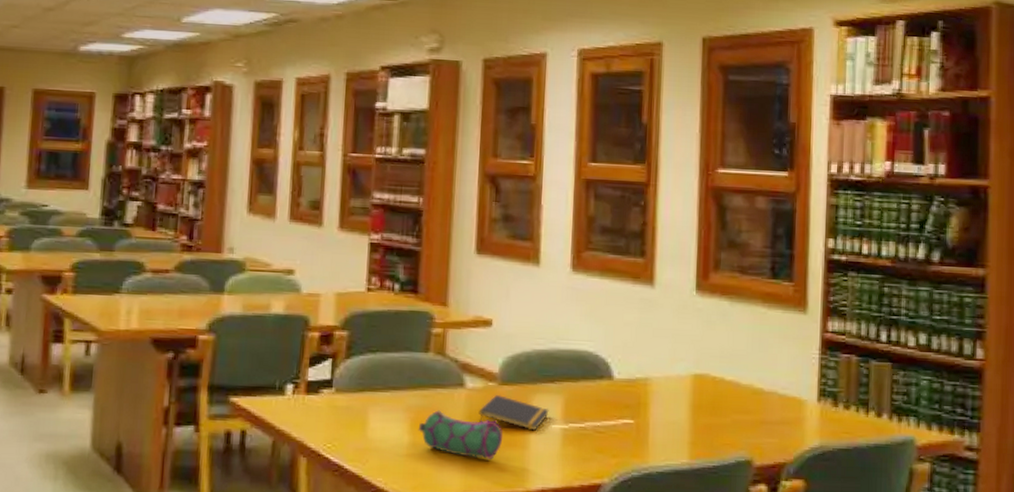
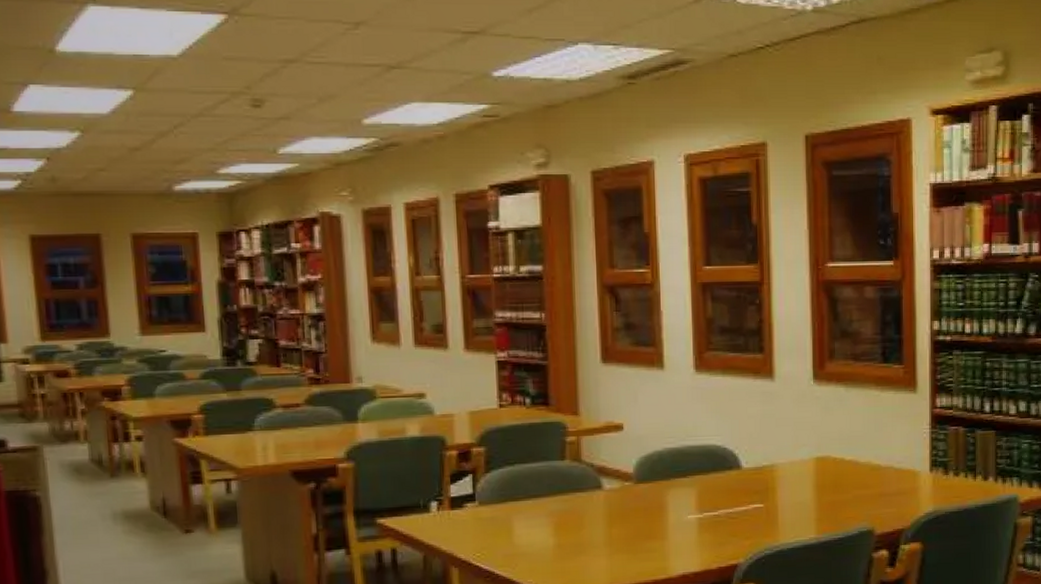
pencil case: present [418,410,503,460] -> none [562,512,643,554]
notepad: present [478,395,549,431] -> none [618,493,684,523]

